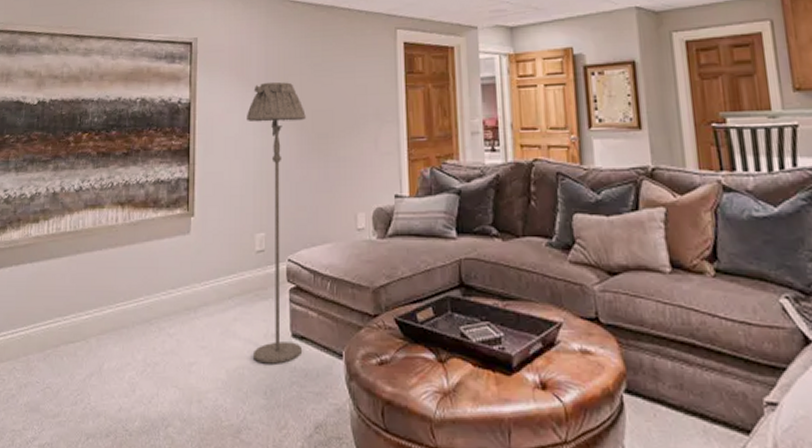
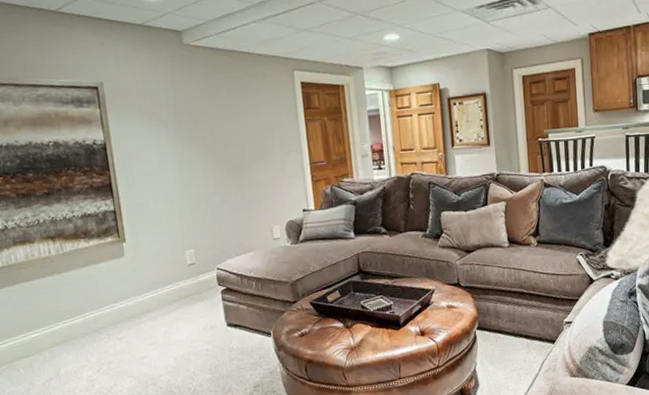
floor lamp: present [247,81,306,364] -> none [163,120,237,349]

